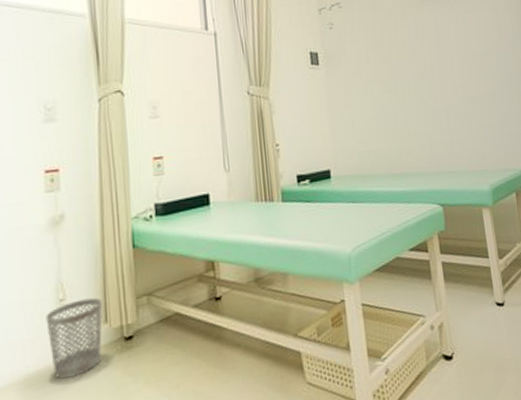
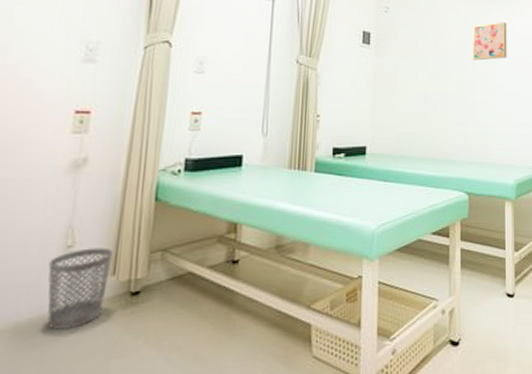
wall art: none [423,20,465,66] -> present [472,22,507,61]

